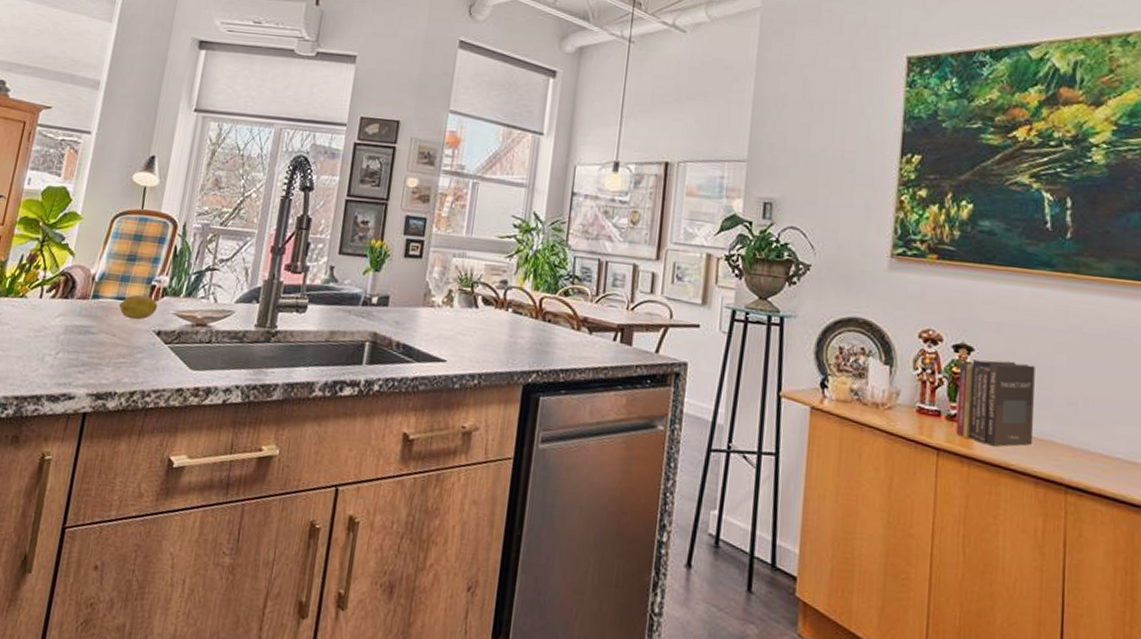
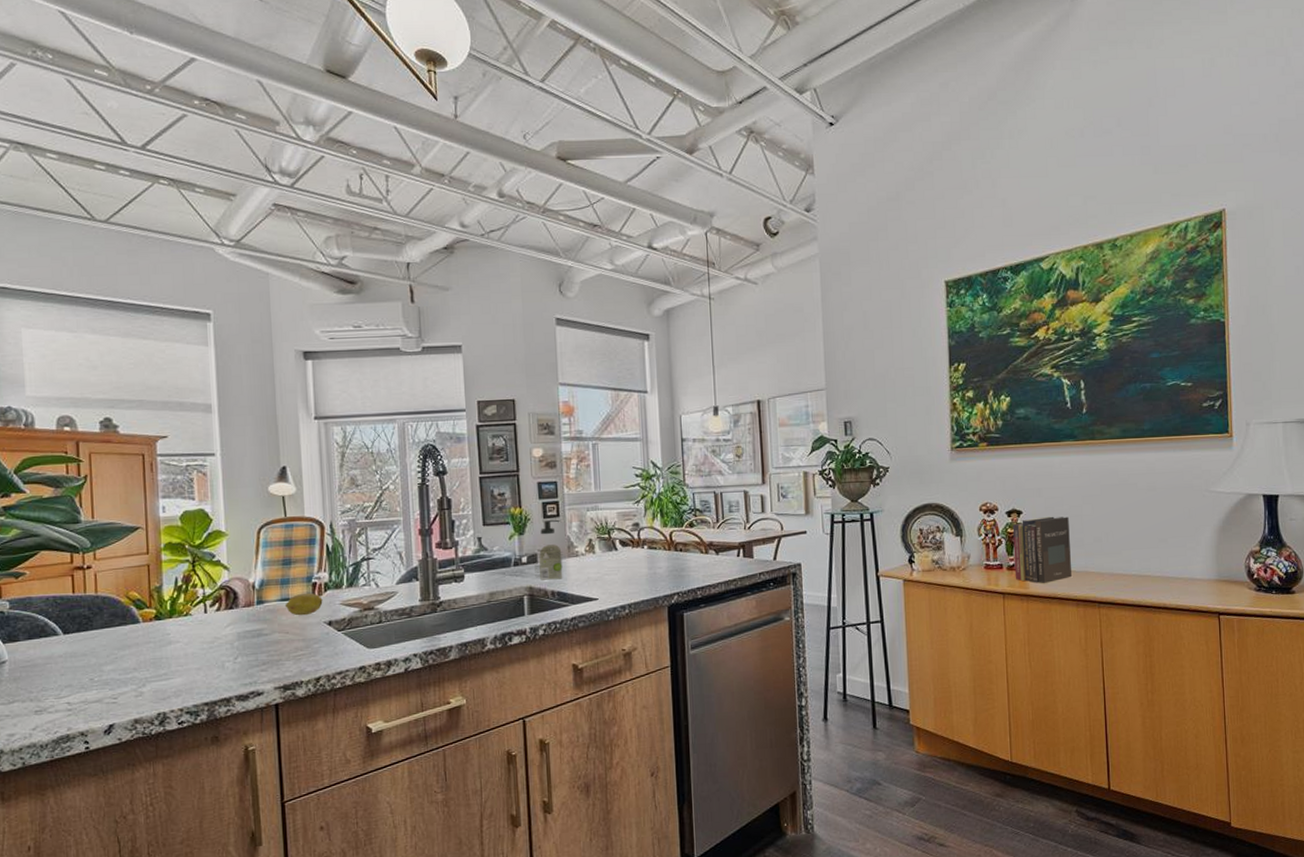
soap dispenser: none [382,259,422,330] -> present [534,519,563,580]

